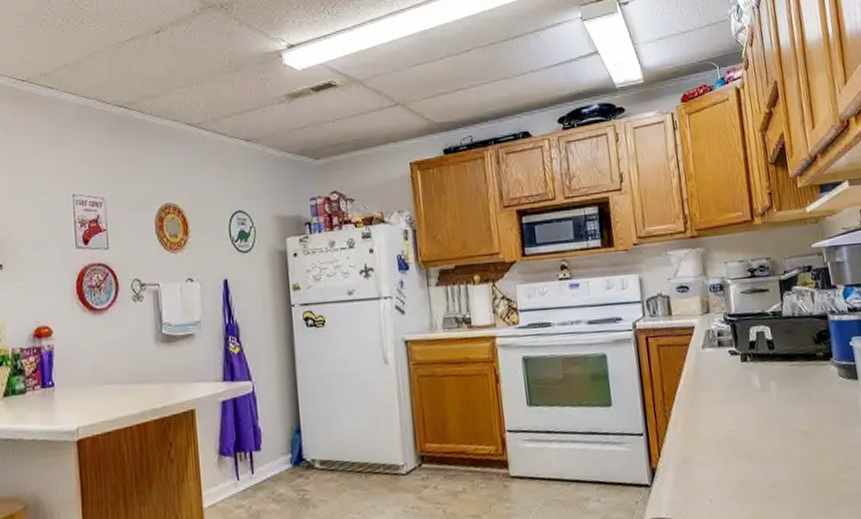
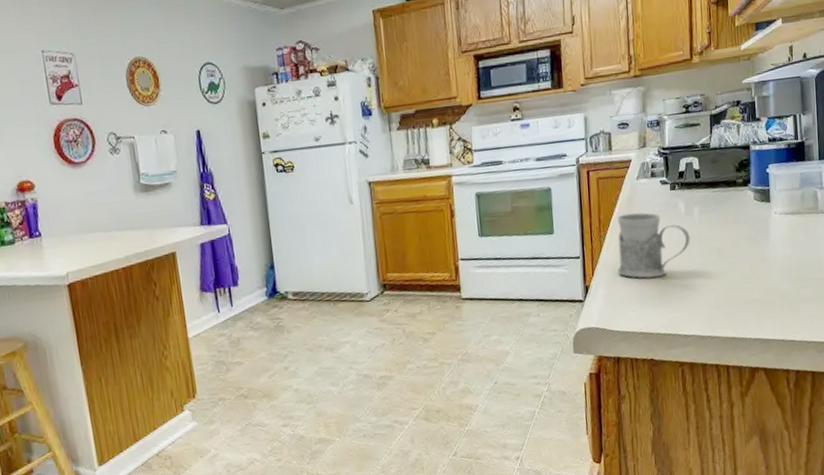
mug: none [683,385,769,463] -> present [617,212,690,279]

